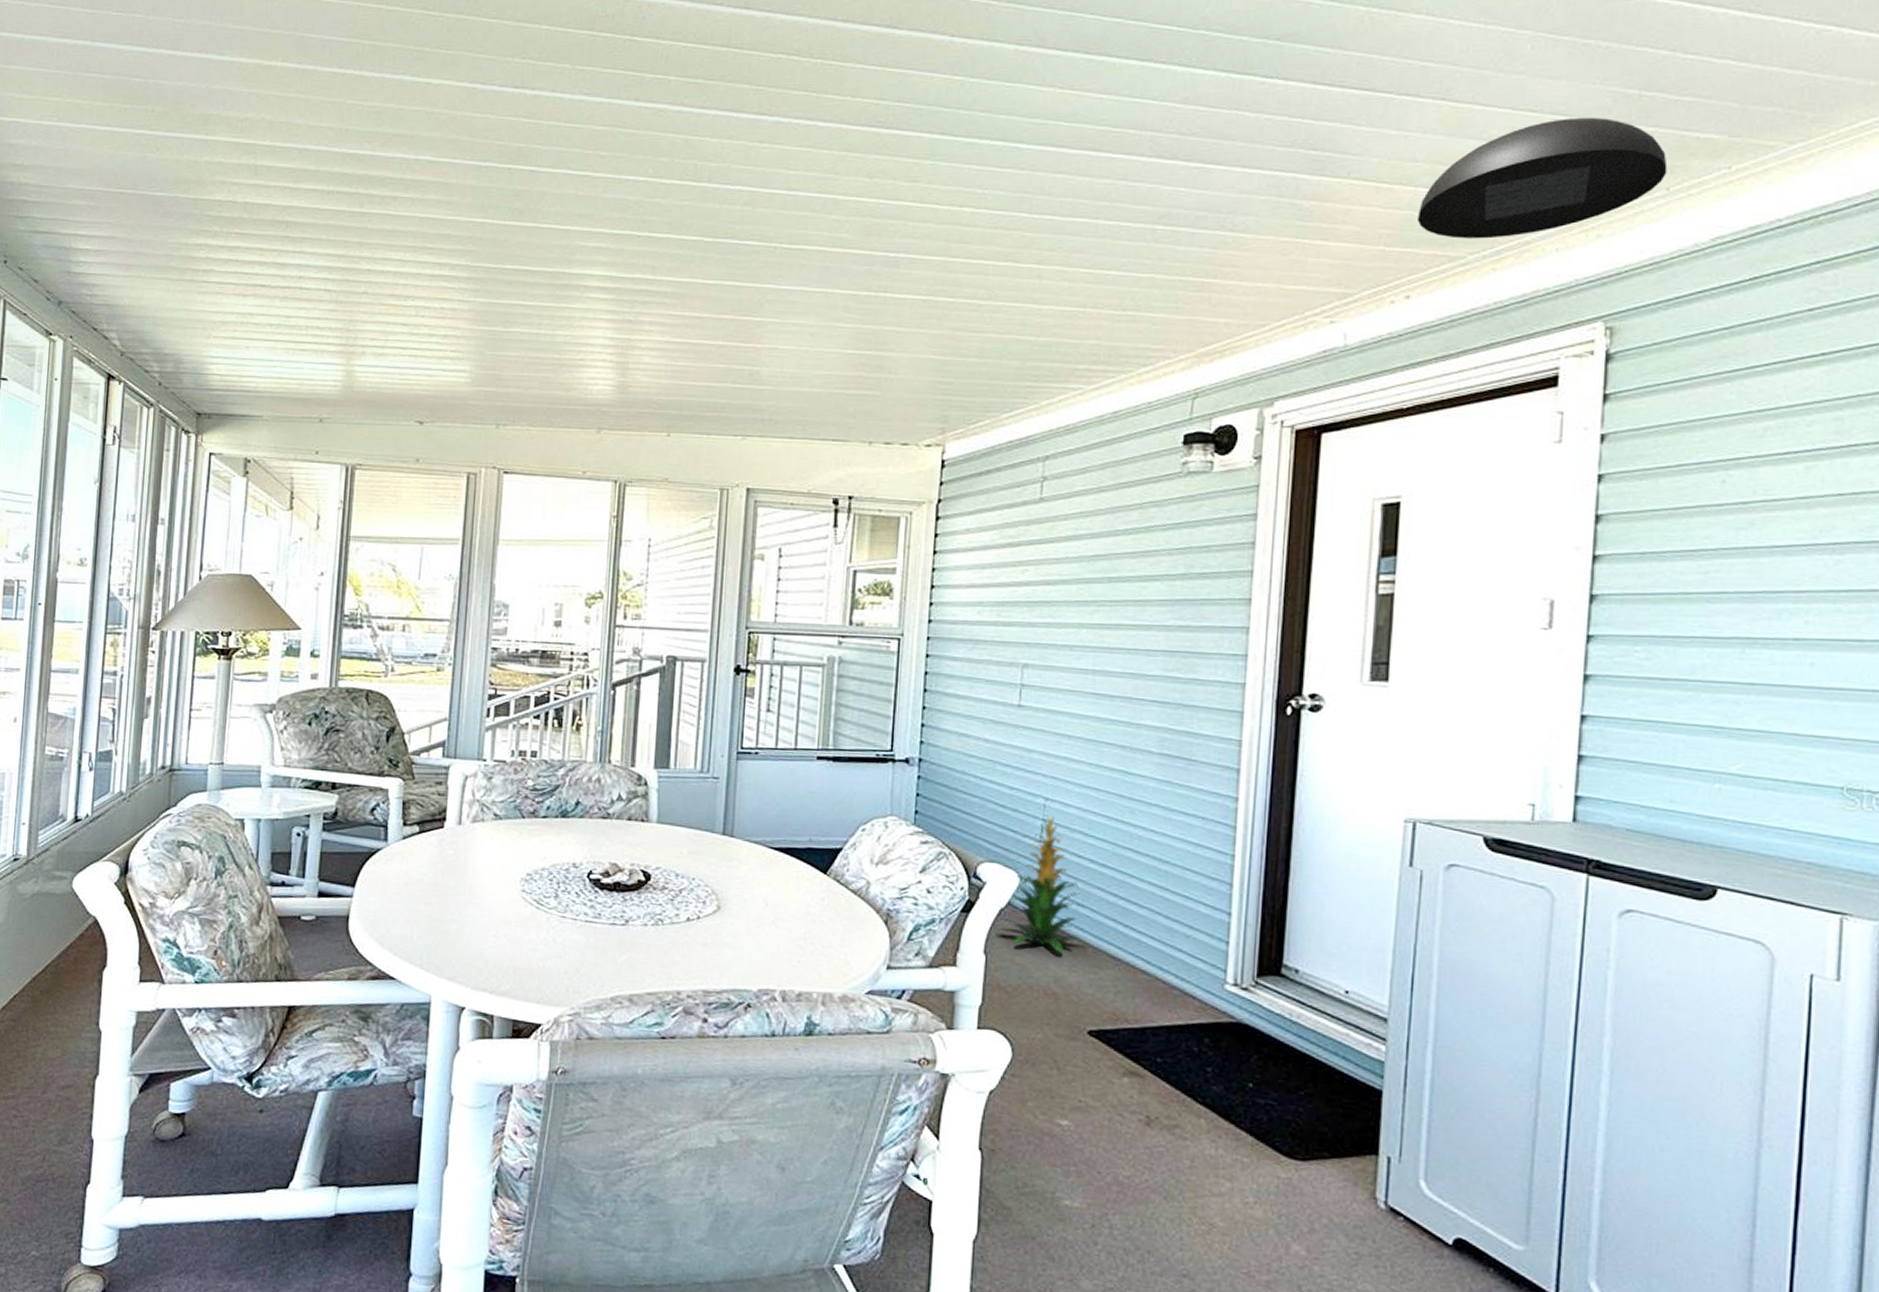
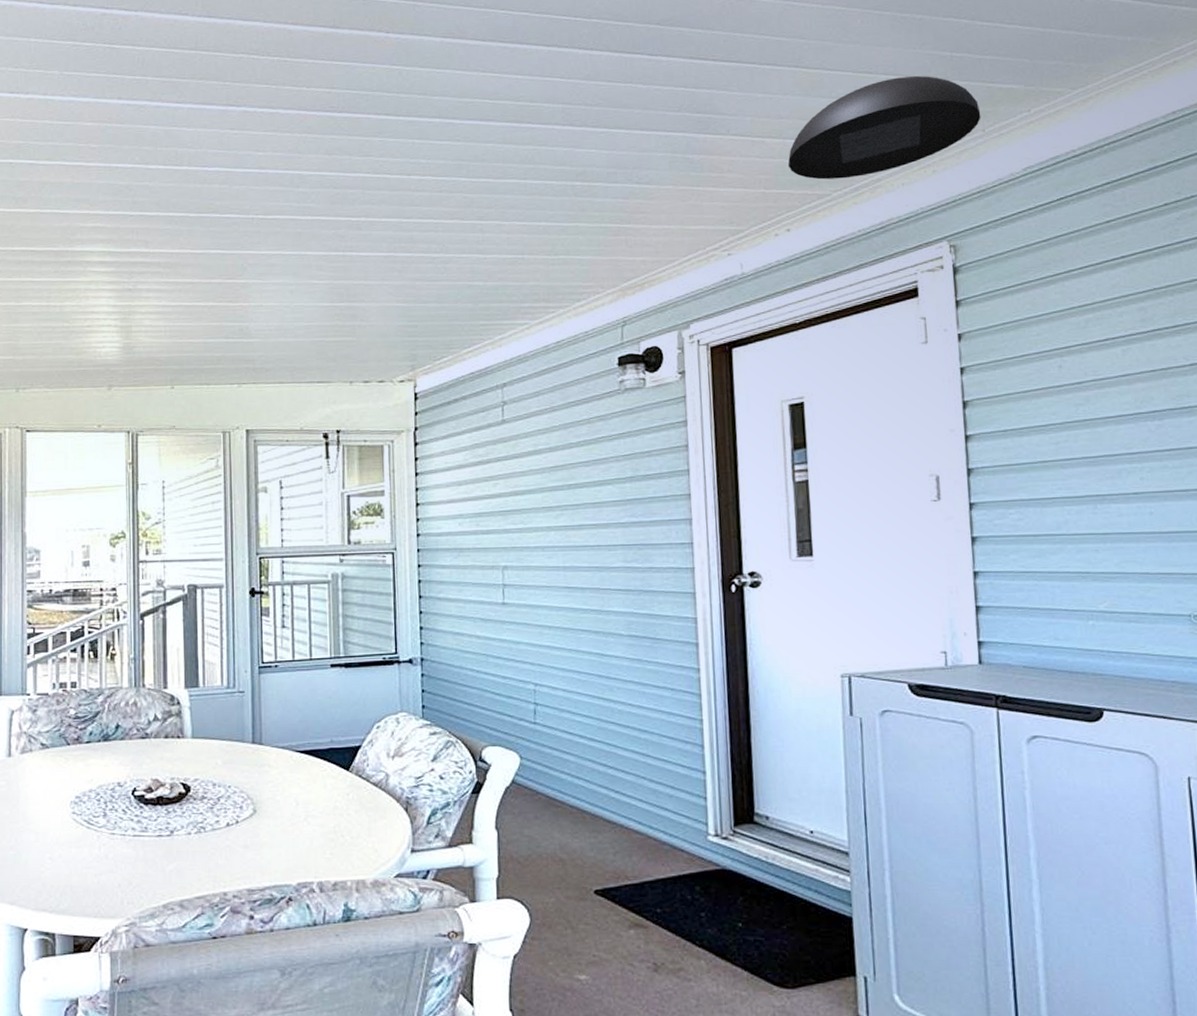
indoor plant: present [998,815,1087,953] -> none [505,699,584,822]

